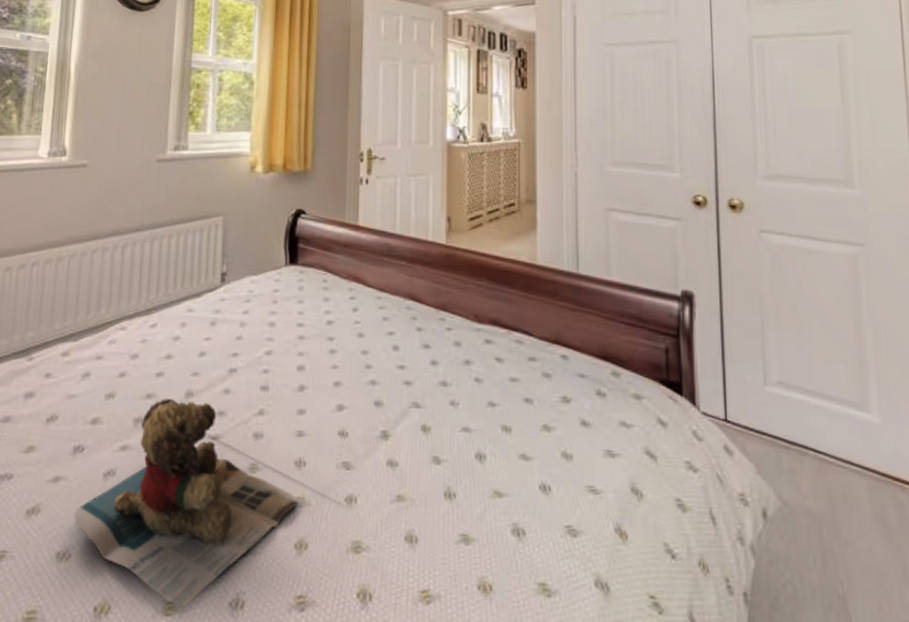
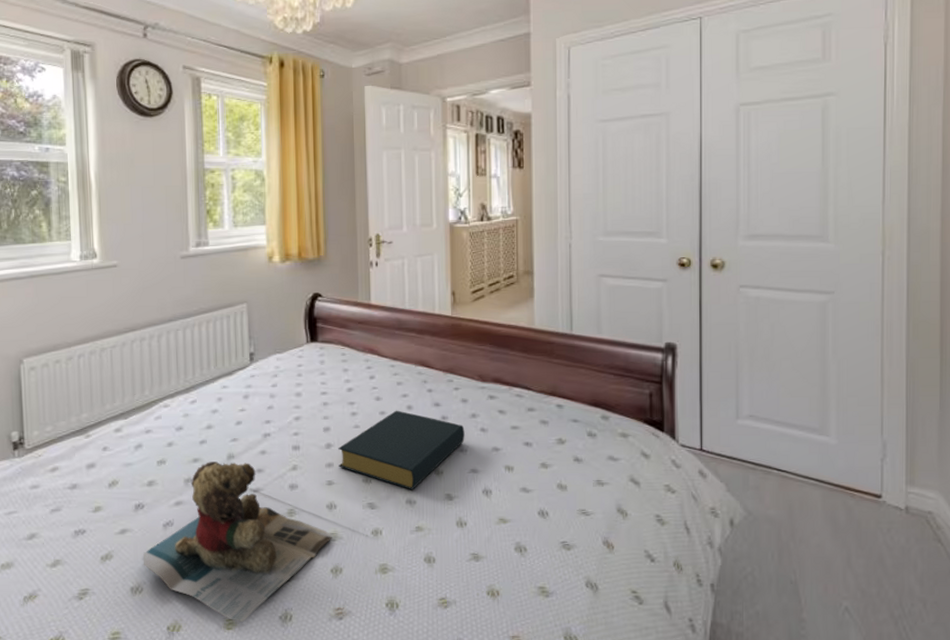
hardback book: none [312,350,457,449] -> present [338,410,465,490]

